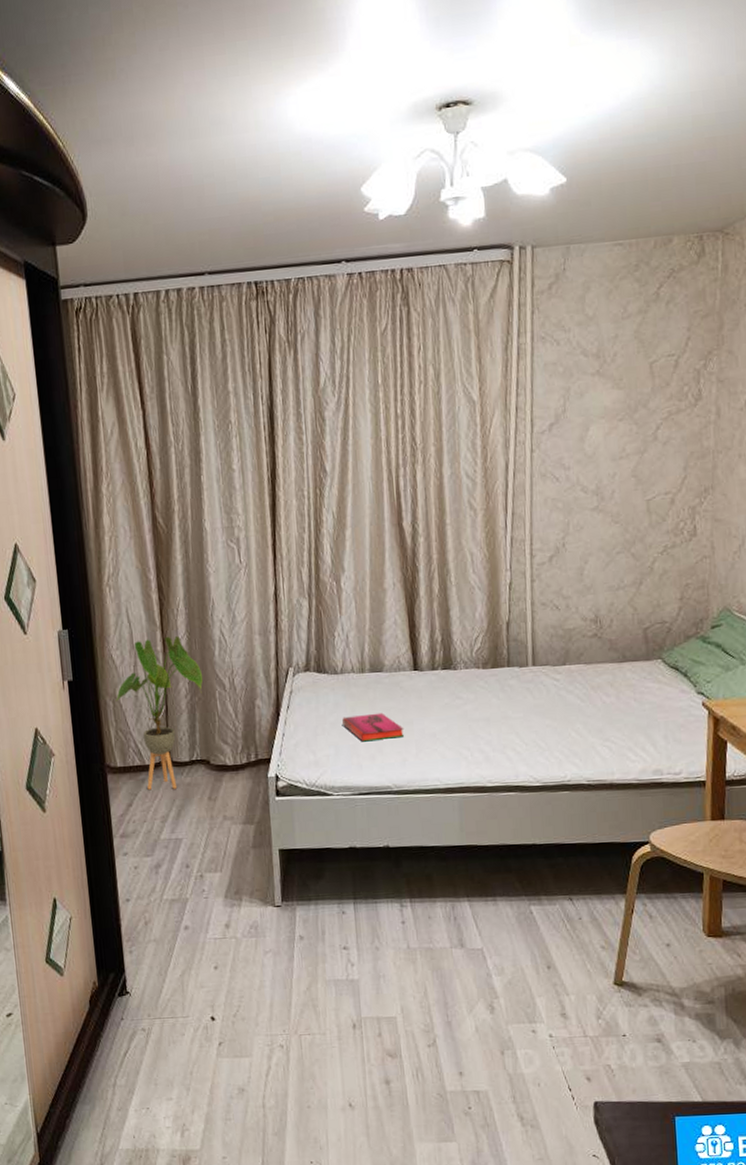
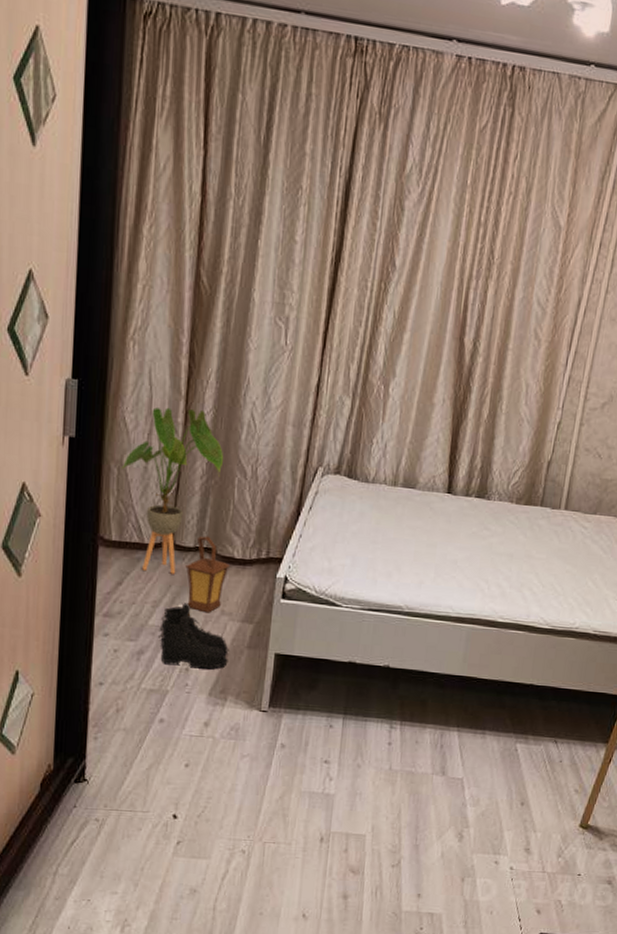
boots: none [170,814,237,874] -> present [157,603,229,670]
lantern: none [185,749,224,821] -> present [185,536,230,613]
hardback book: present [342,712,404,742] -> none [365,528,427,559]

